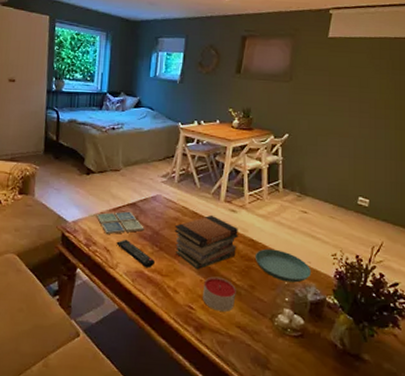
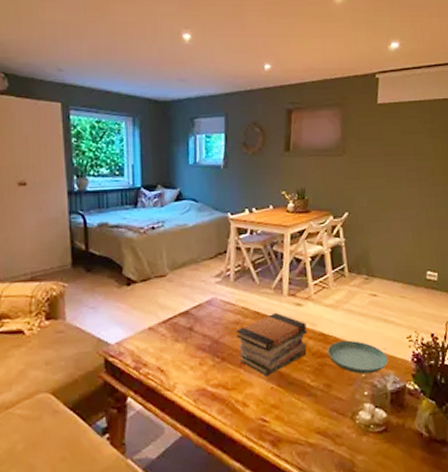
drink coaster: present [96,211,144,234] -> none [143,321,202,351]
remote control: present [116,239,156,268] -> none [171,354,219,384]
candle: present [203,276,236,312] -> none [275,380,312,419]

